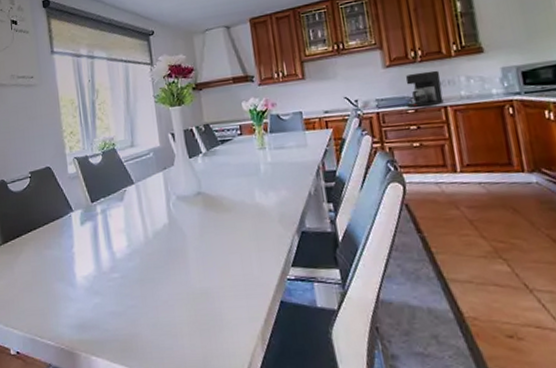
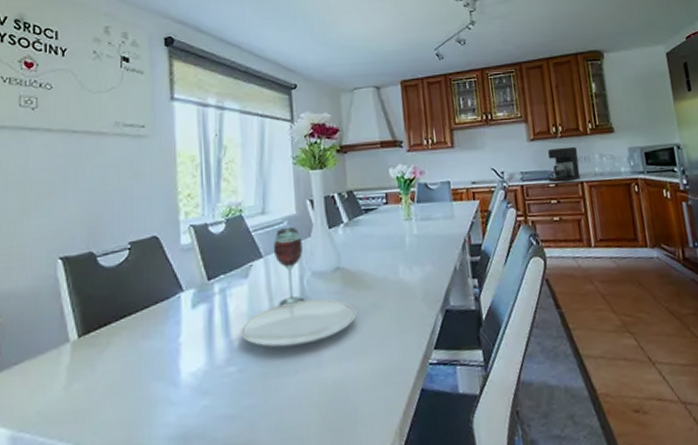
plate: none [119,219,218,260] -> present [240,298,356,348]
wineglass: none [142,158,171,225] -> present [273,227,304,306]

